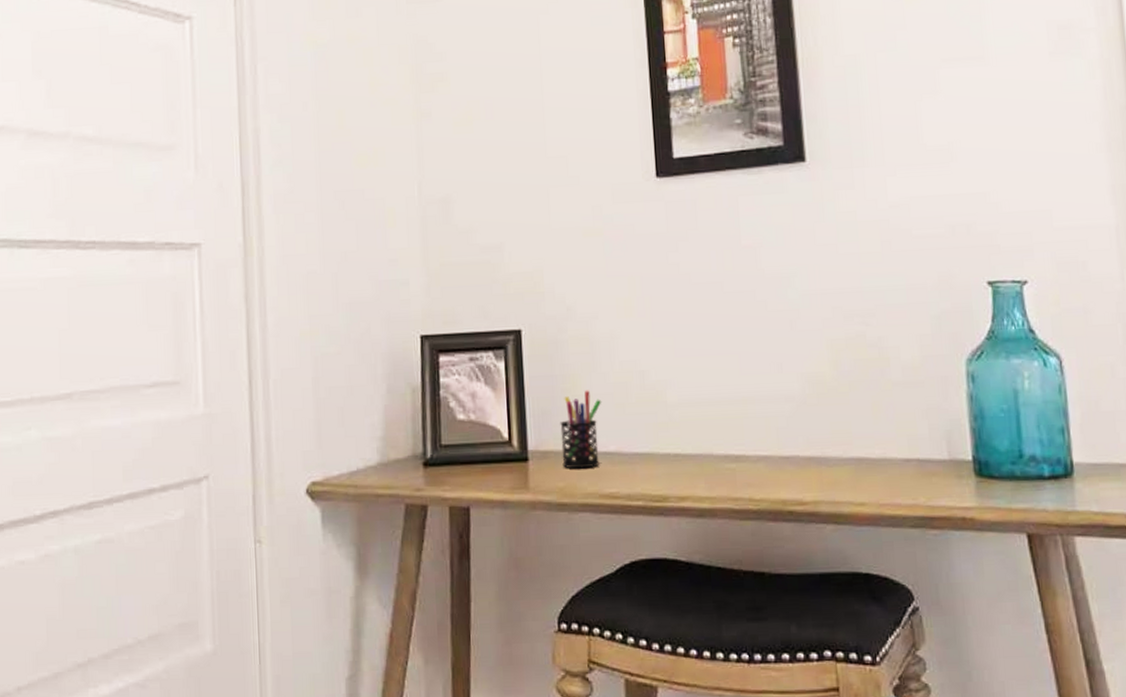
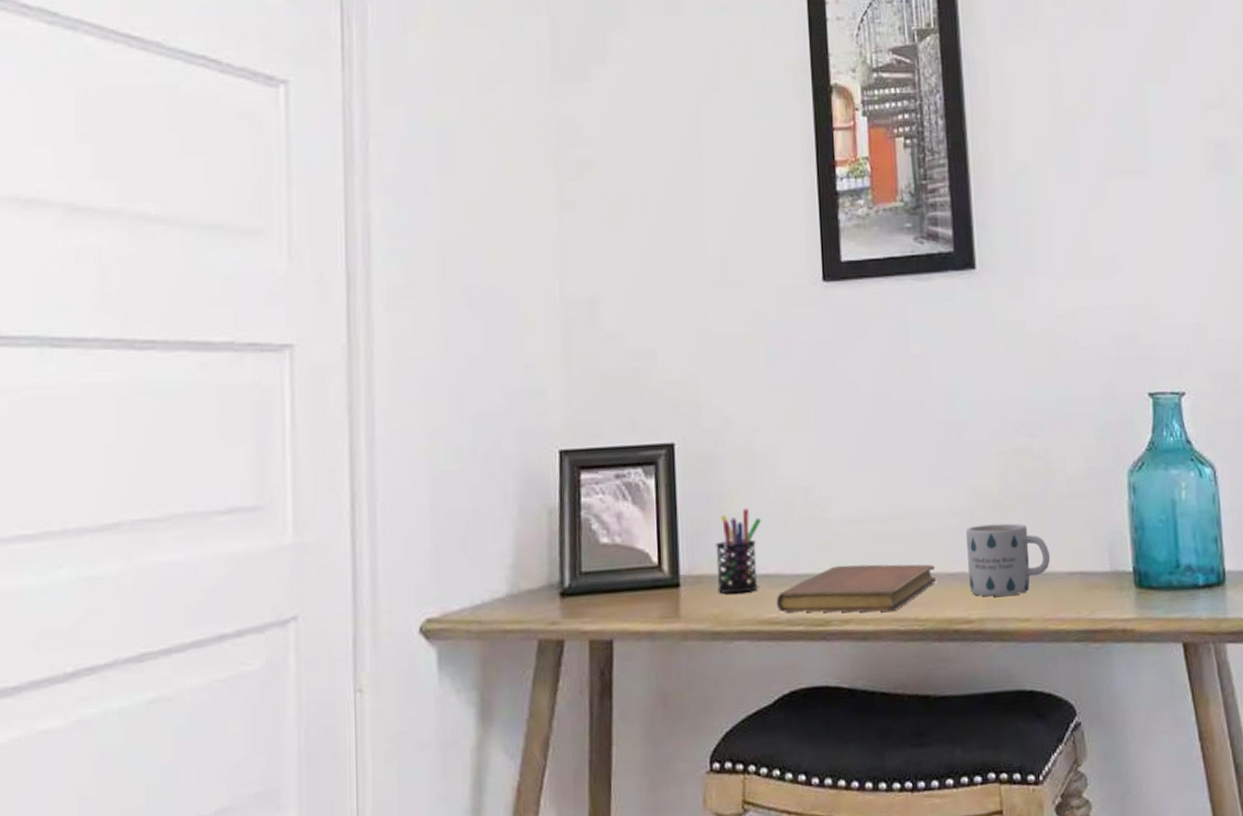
notebook: none [616,445,769,491] -> present [776,564,936,613]
mug: none [799,409,886,480] -> present [966,523,1051,597]

